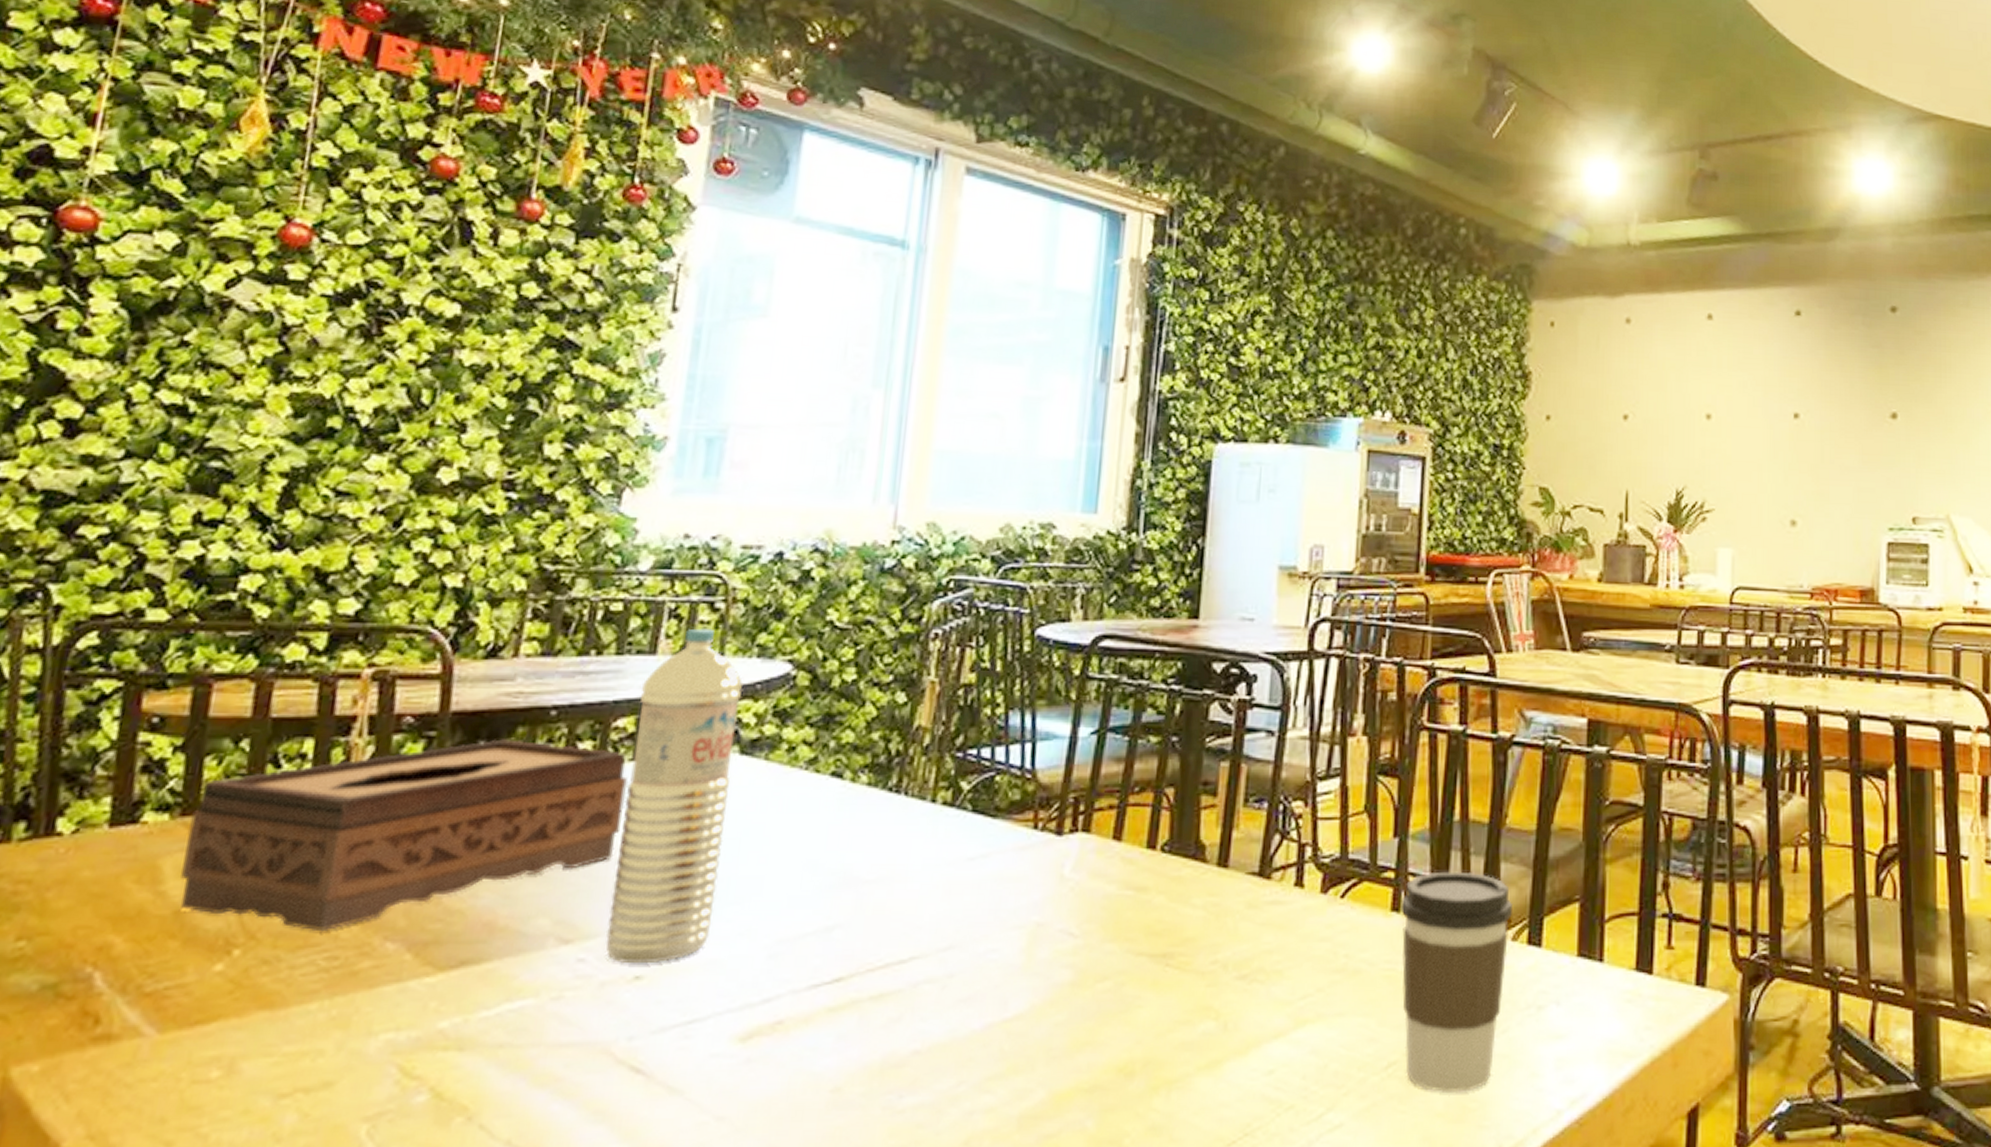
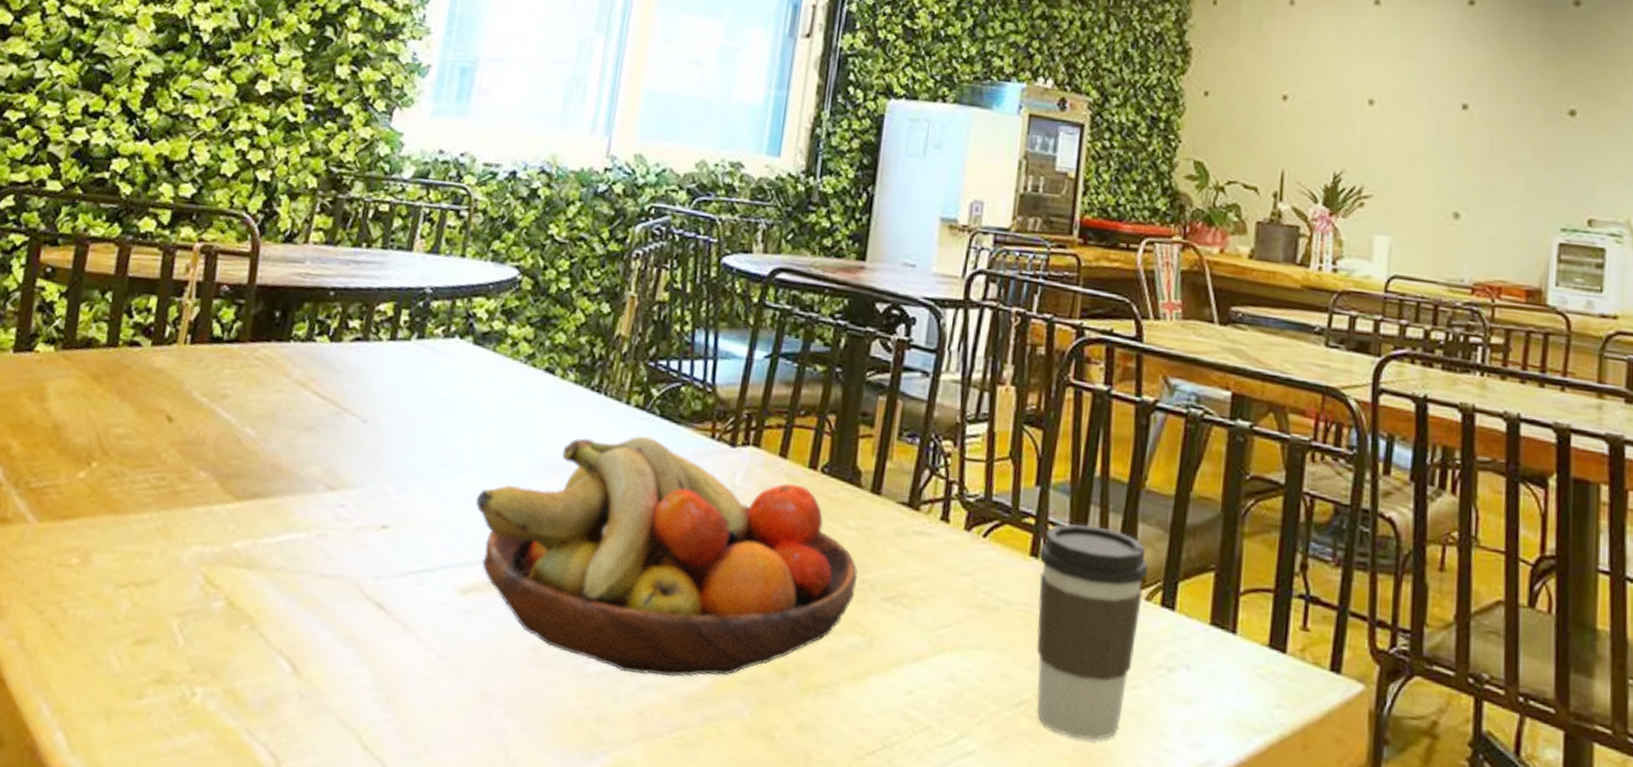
tissue box: present [181,739,629,932] -> none [58,311,386,456]
water bottle: present [605,628,744,964] -> none [361,231,479,516]
fruit bowl: none [752,835,1208,1100] -> present [476,435,858,677]

